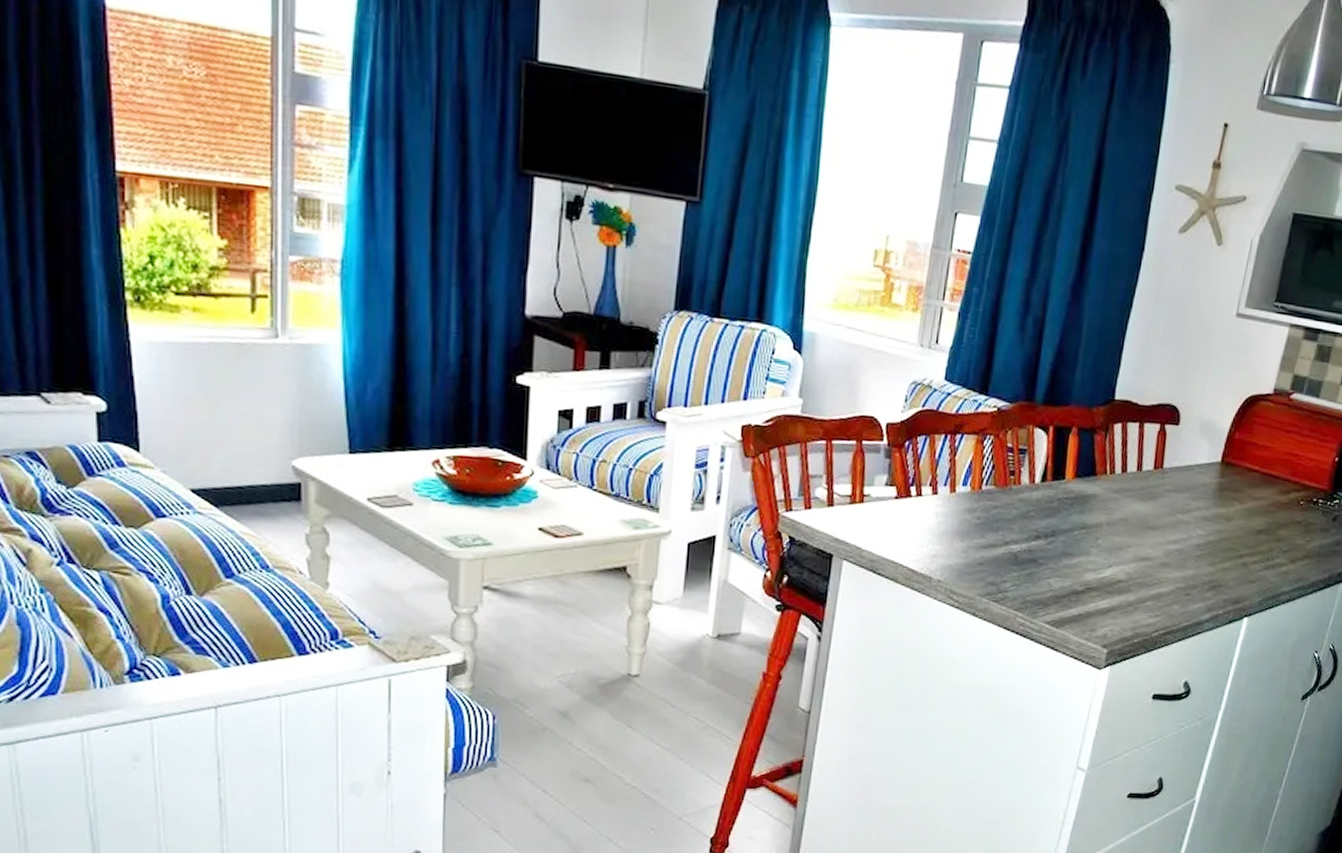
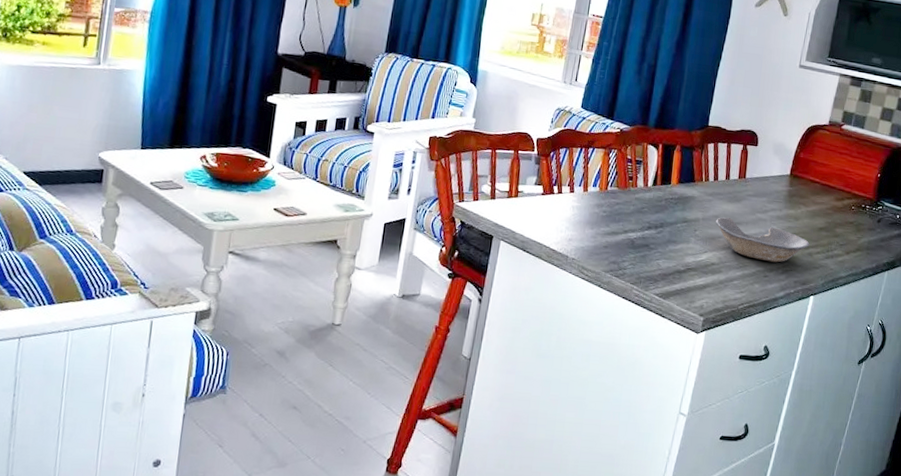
bowl: none [1124,520,1245,577] -> present [716,217,810,263]

